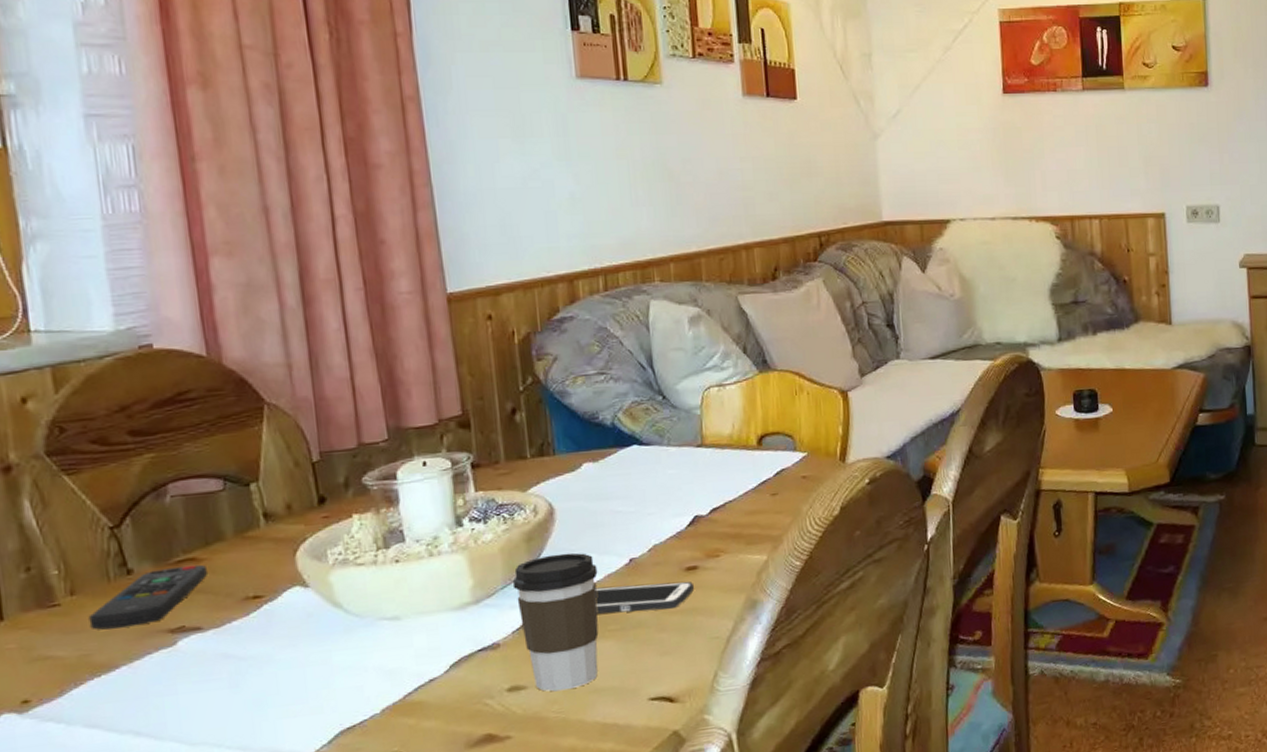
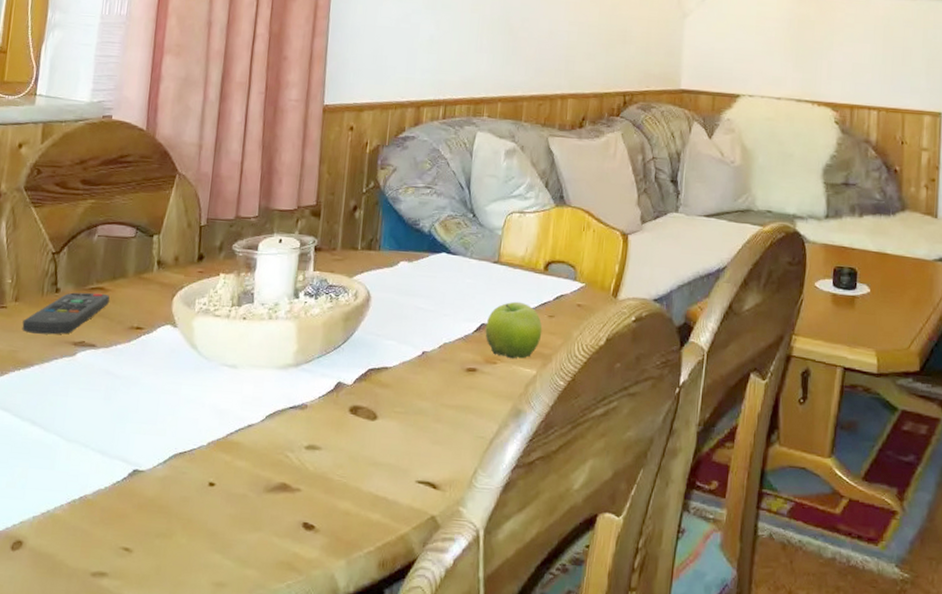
coffee cup: present [512,552,599,692] -> none [326,335,396,458]
cell phone: present [594,581,694,614] -> none [388,372,471,403]
fruit: none [699,484,767,549] -> present [485,301,543,359]

